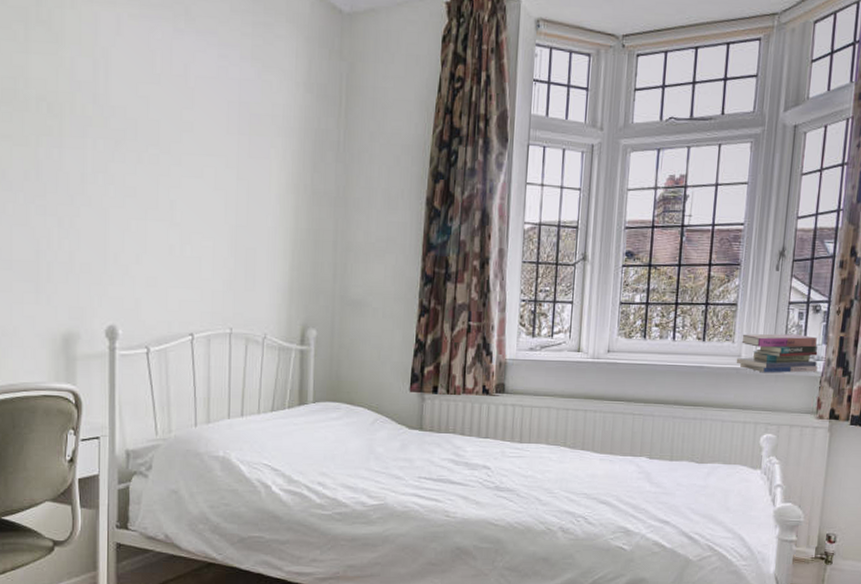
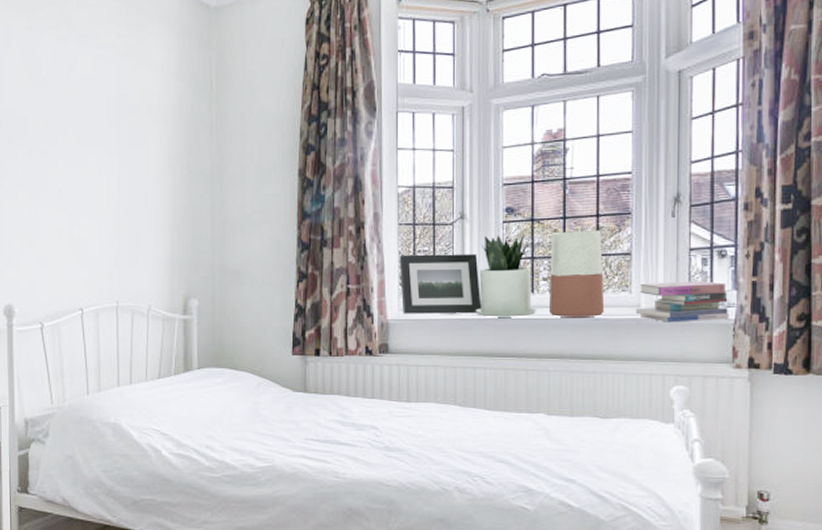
picture frame: none [520,293,597,357] -> present [399,254,482,314]
planter: none [590,278,648,362] -> present [475,233,537,317]
vase: none [658,279,712,365] -> present [548,231,605,318]

